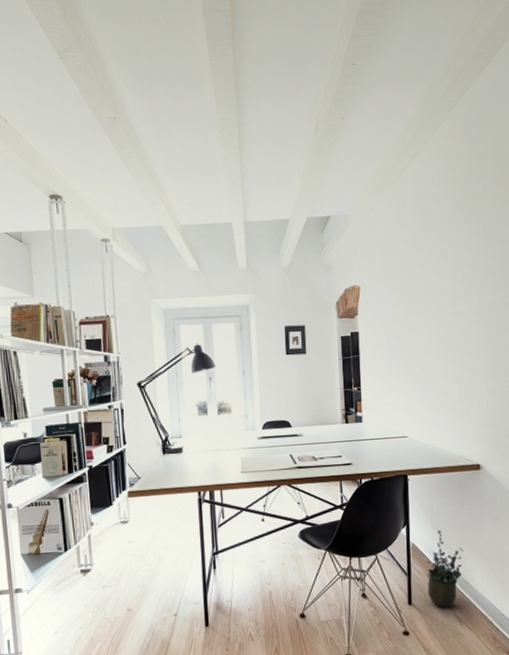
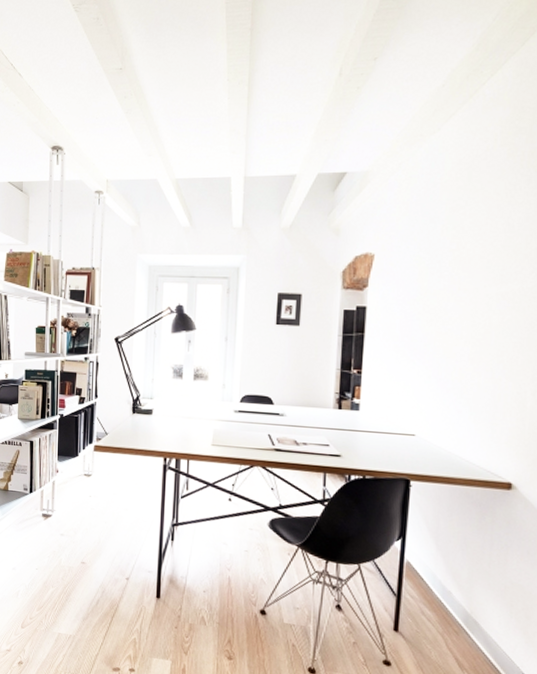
potted plant: present [427,530,464,608] -> none [421,552,476,647]

